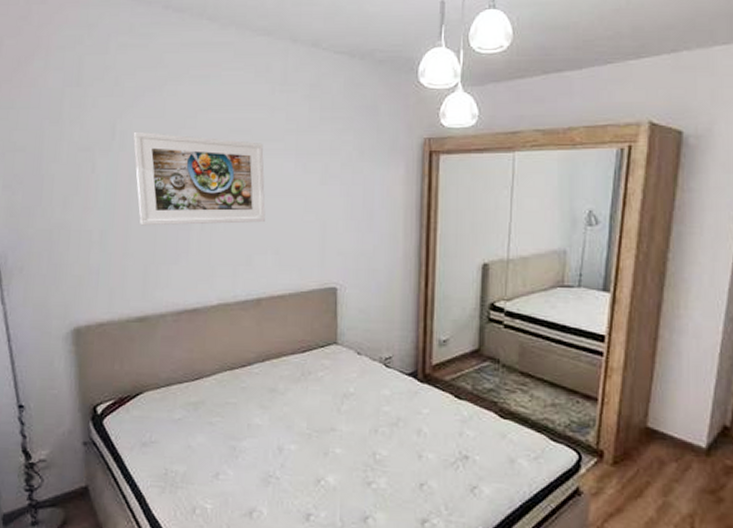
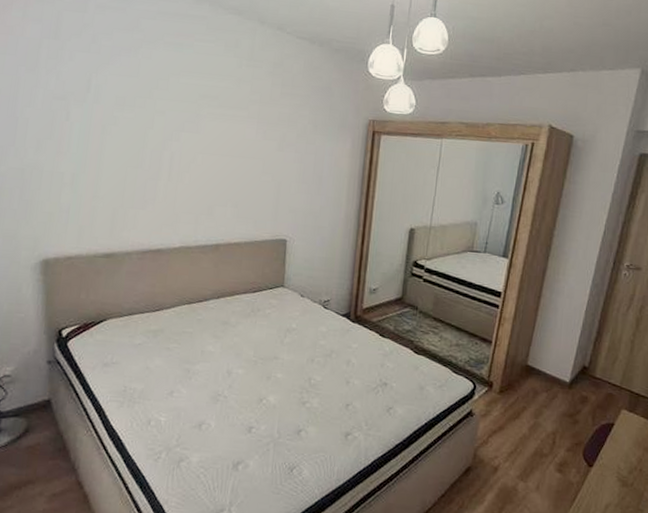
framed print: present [133,131,266,226] -> none [107,86,229,179]

